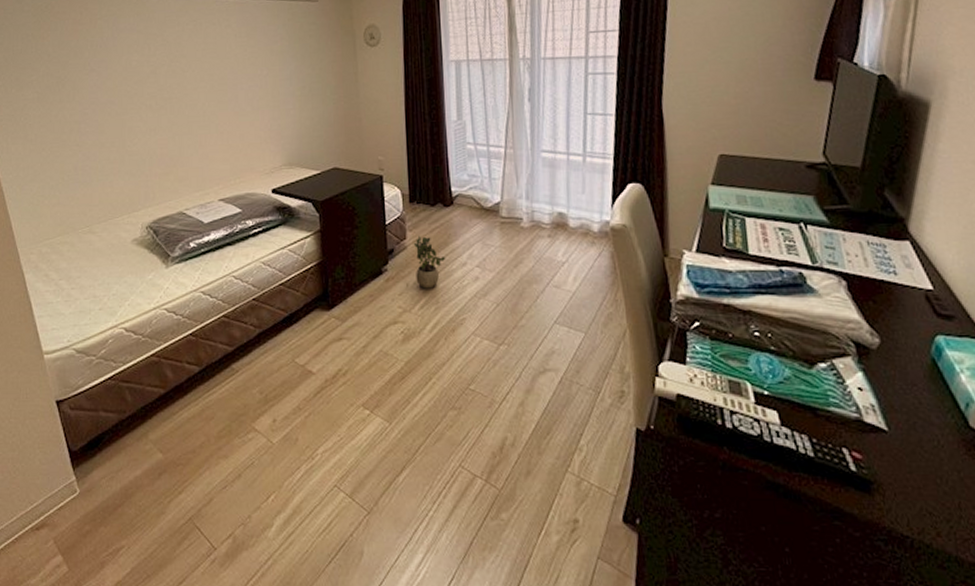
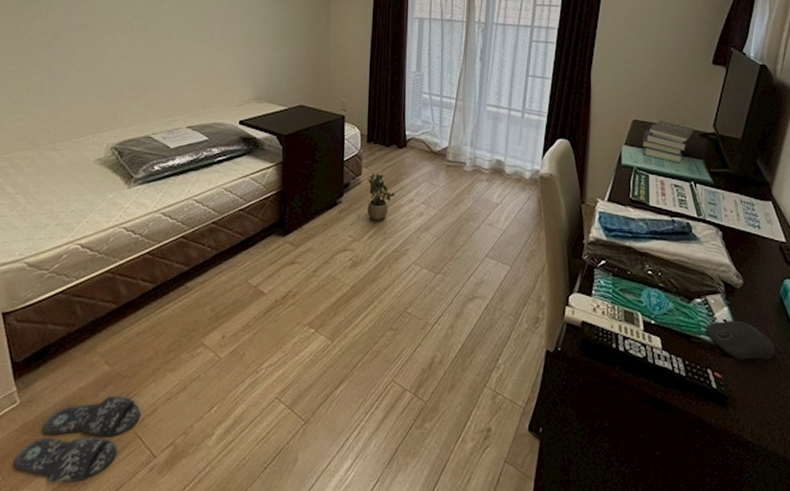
slippers: none [79,484,197,575] -> present [13,395,141,483]
books: none [732,153,800,203] -> present [641,121,695,164]
computer mouse: none [835,388,932,436] -> present [705,320,775,360]

